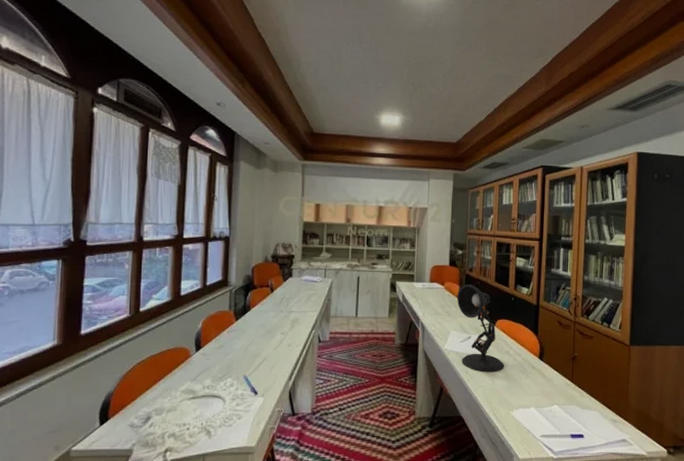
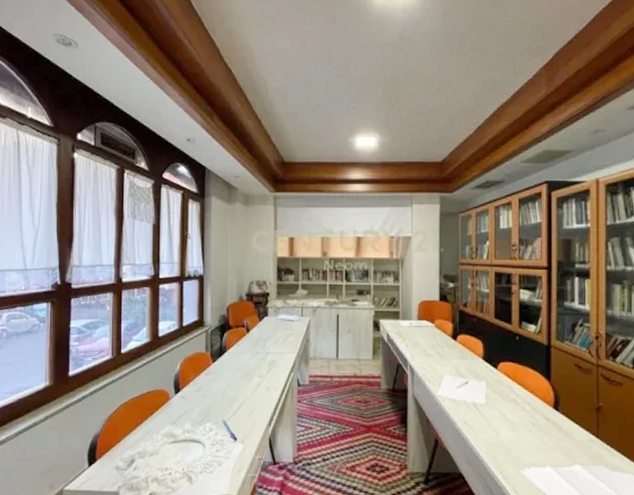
desk lamp: present [457,284,504,371] -> none [450,321,510,423]

